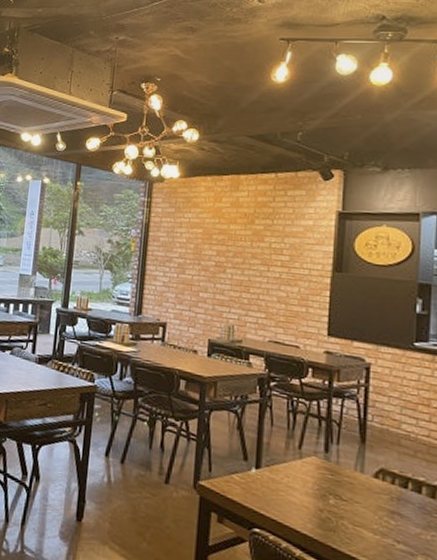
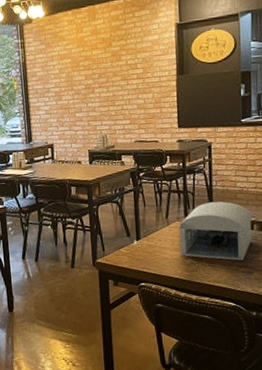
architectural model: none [314,440,422,534] -> present [178,201,253,261]

